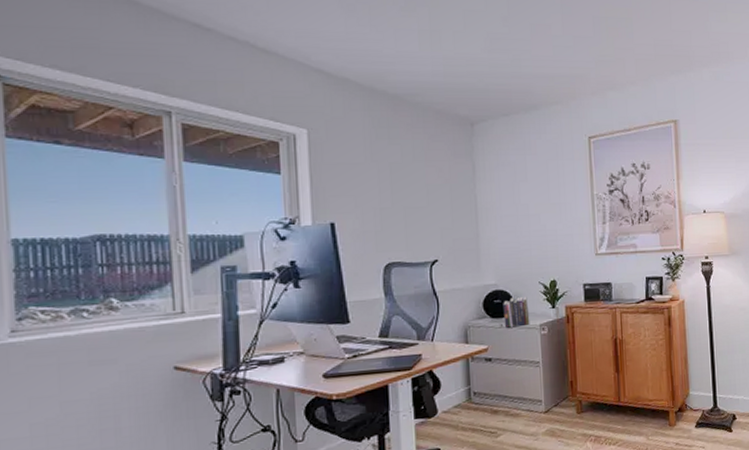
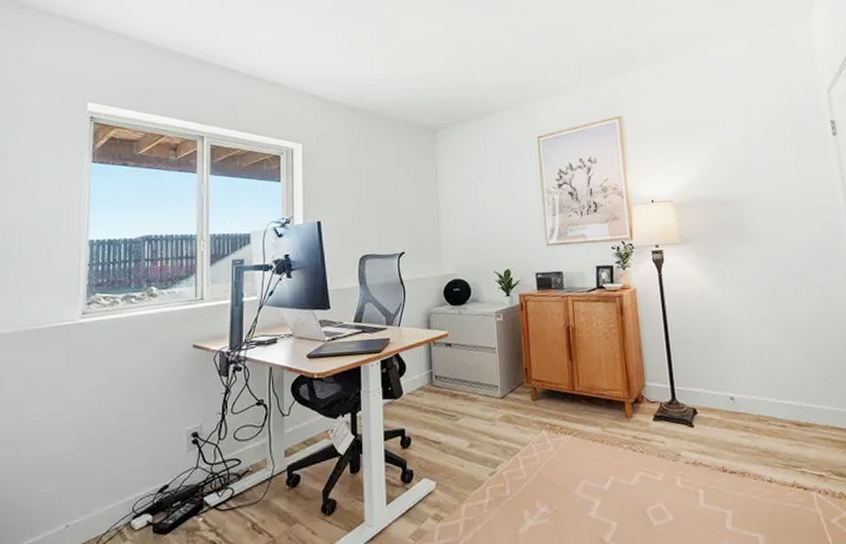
books: present [503,296,530,328] -> none [461,284,486,315]

